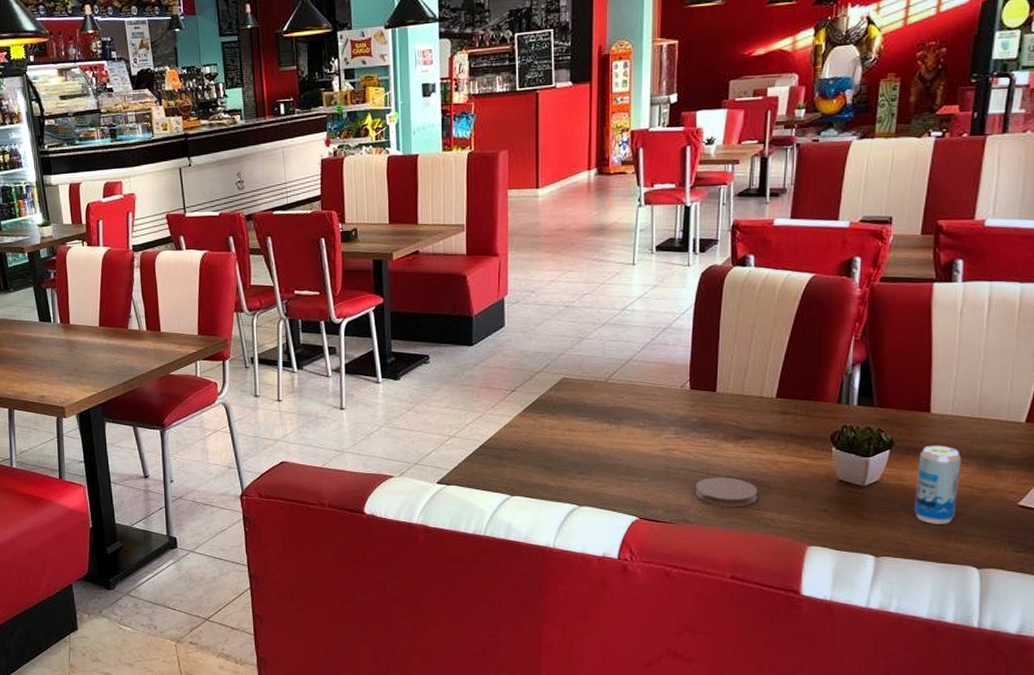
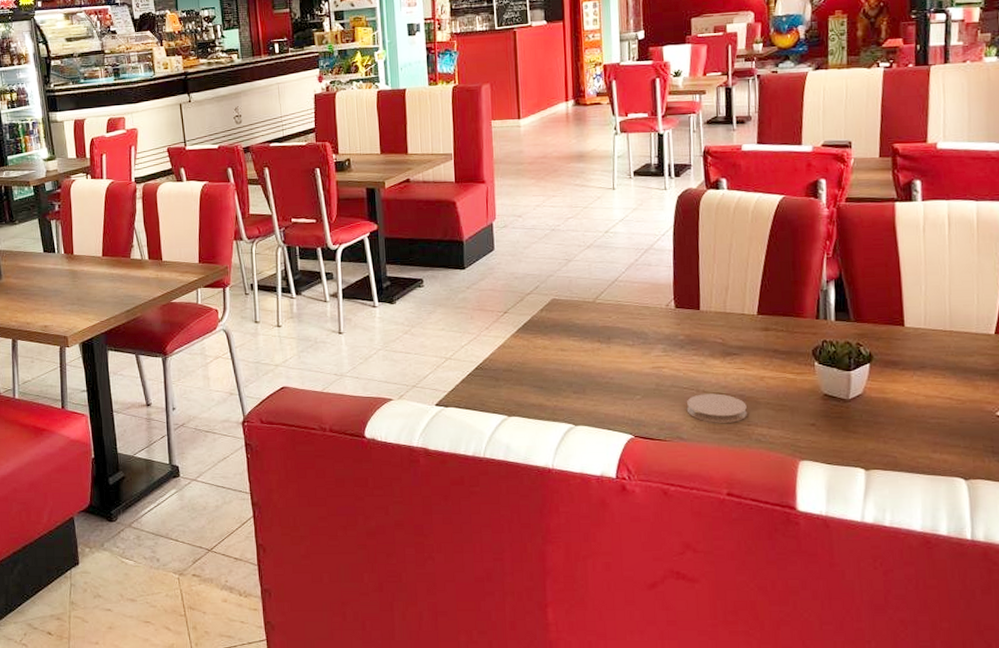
beverage can: present [914,445,962,524] -> none [898,358,939,436]

